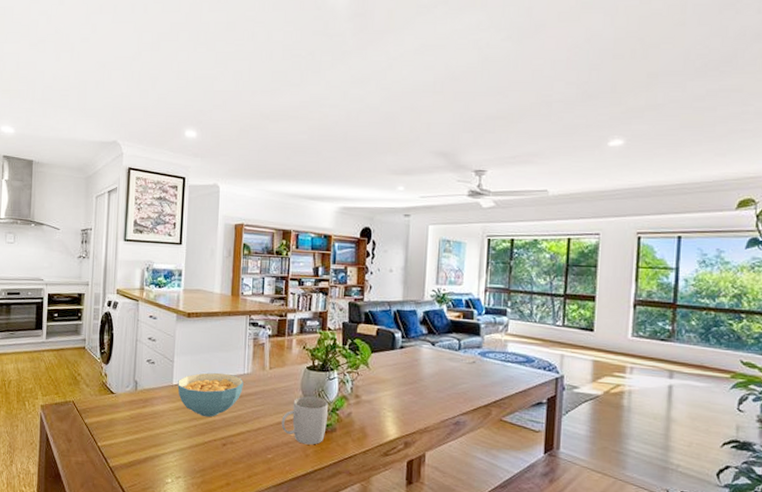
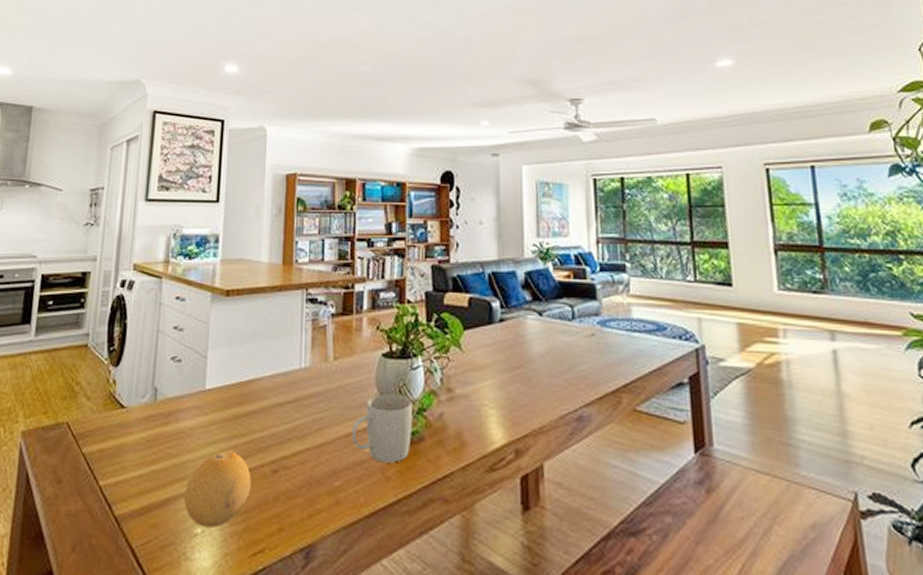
fruit: none [158,429,207,479] -> present [183,451,252,528]
cereal bowl: present [177,372,243,418] -> none [212,368,300,433]

